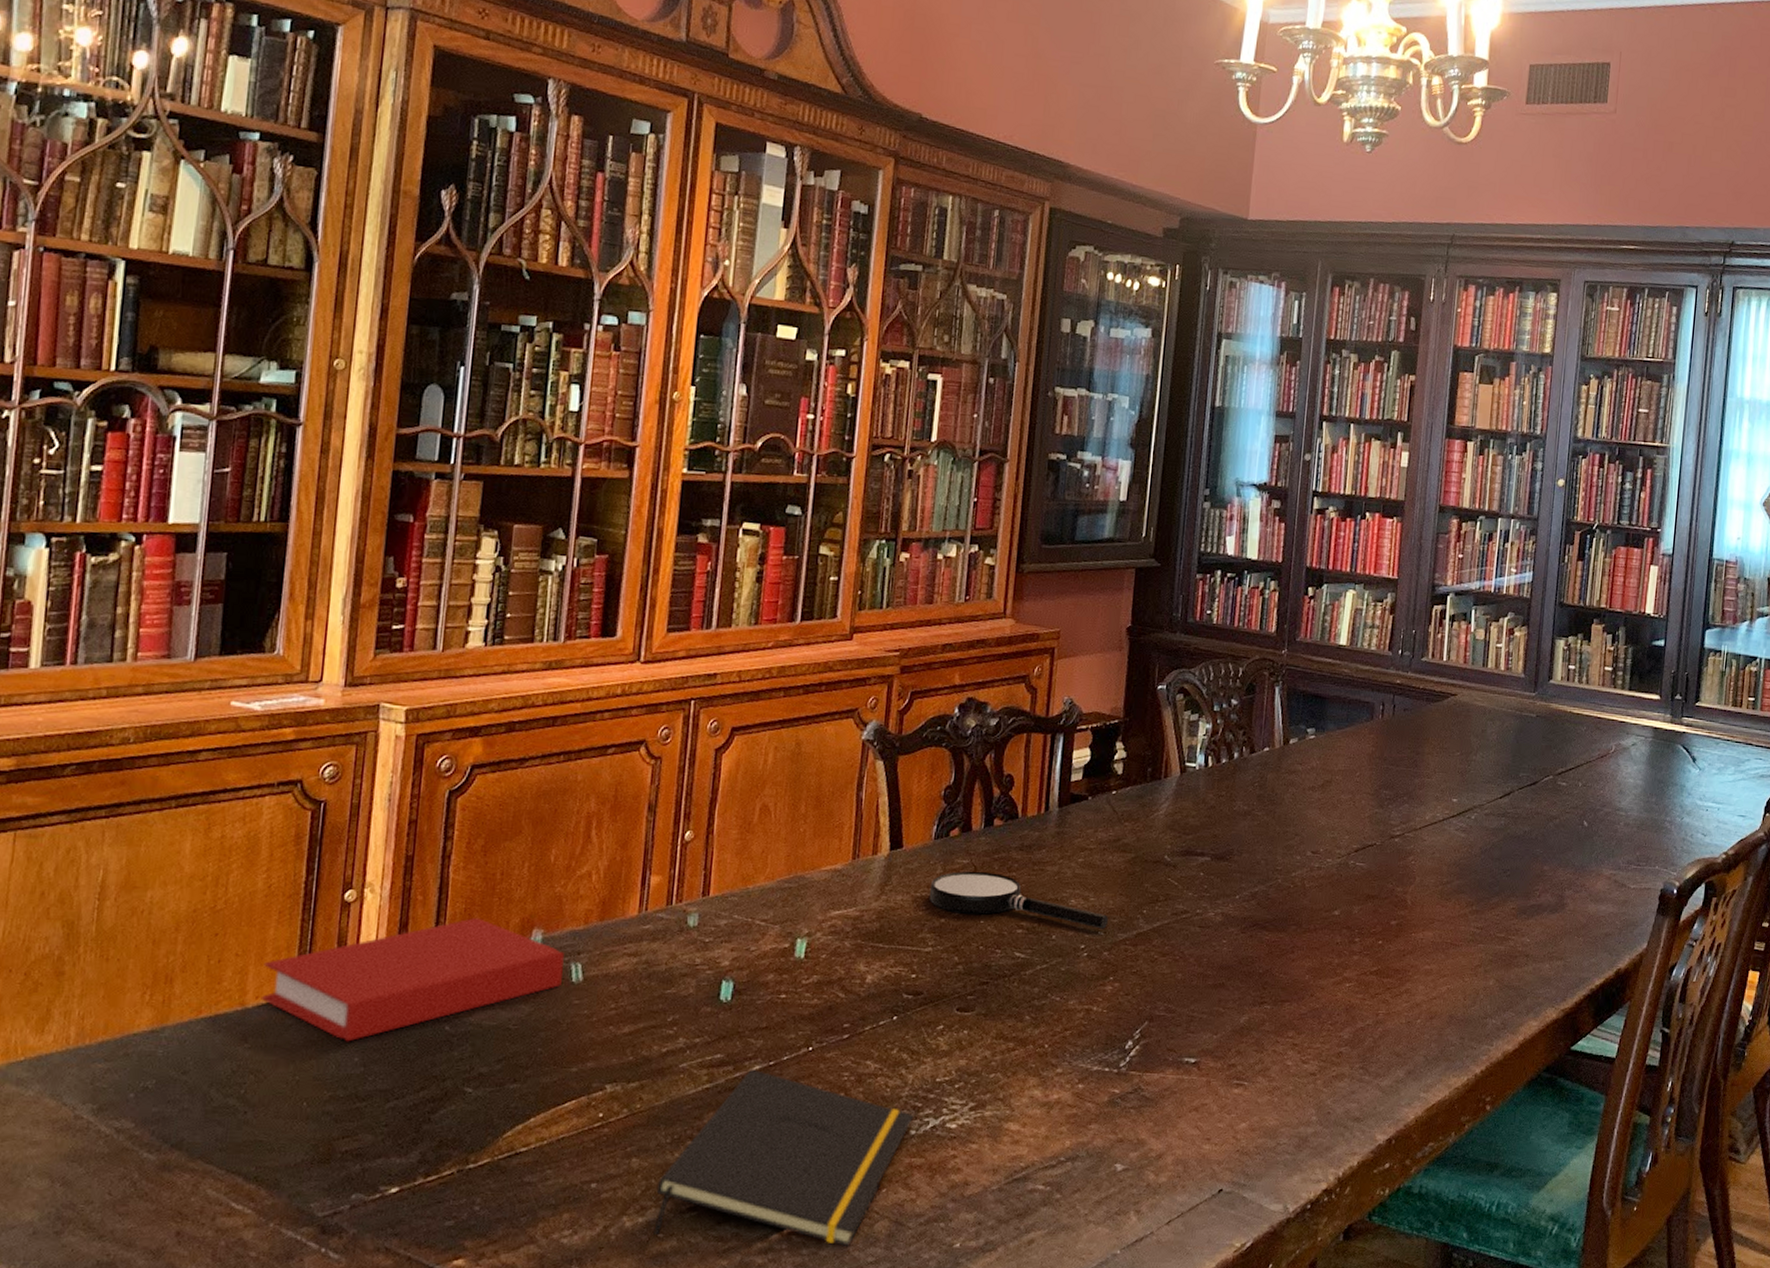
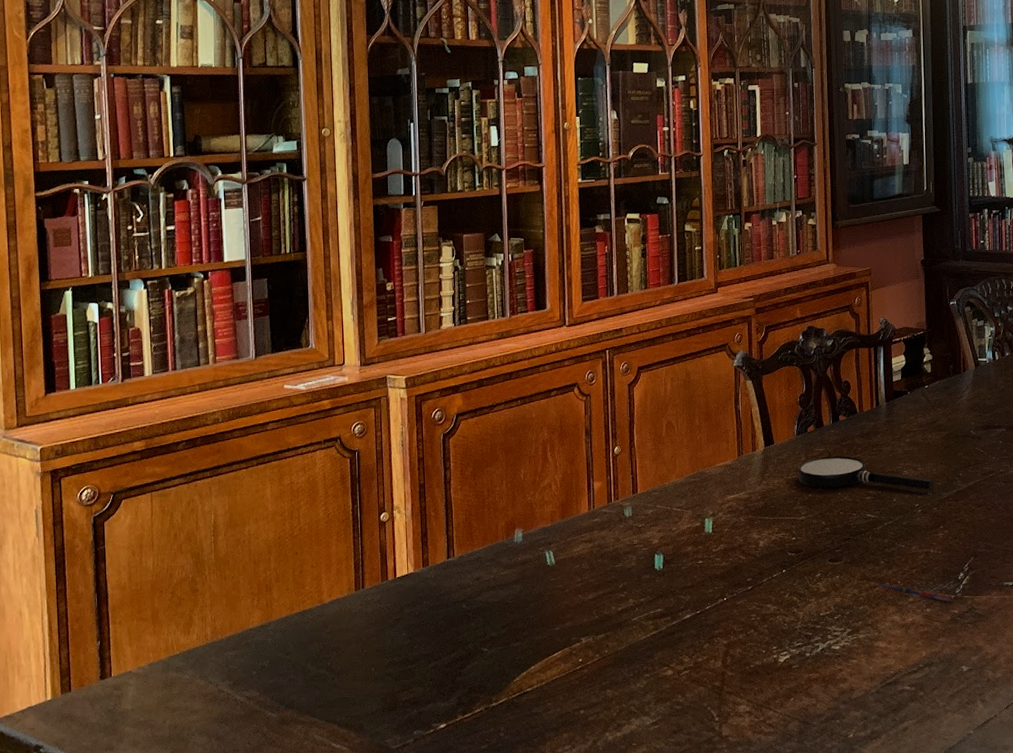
book: present [260,918,564,1042] -> none [331,525,540,622]
notepad: present [653,1069,914,1248] -> none [627,617,807,744]
pen: none [1012,1045,1115,1079] -> present [873,583,953,603]

